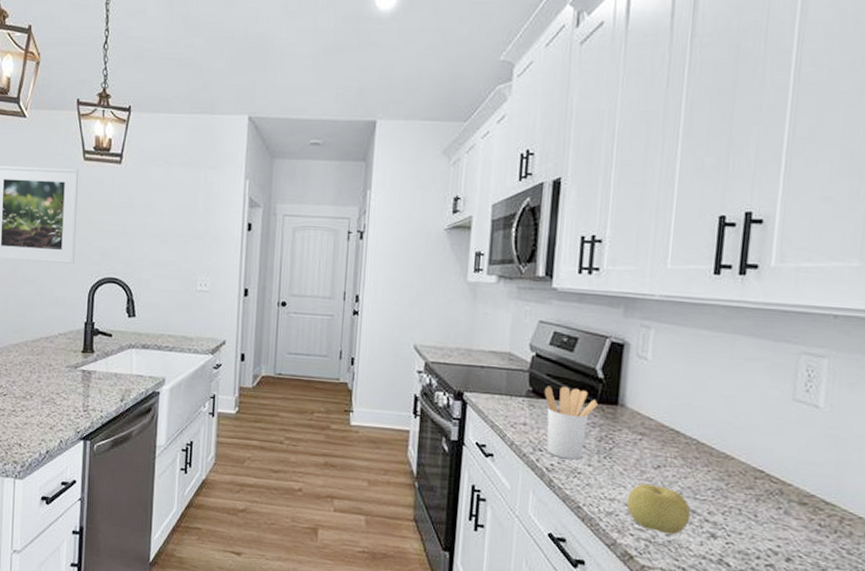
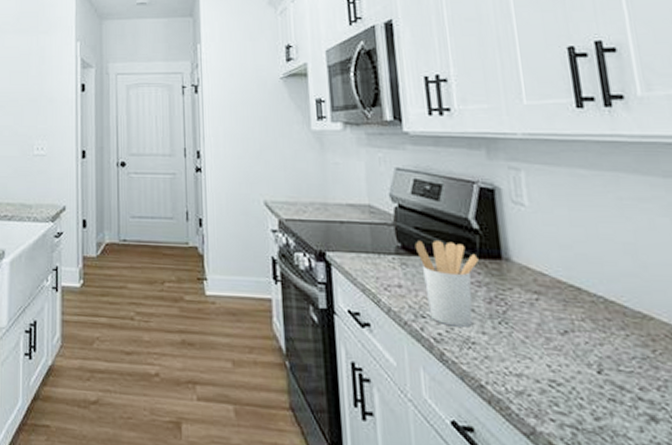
fruit: present [626,483,691,535] -> none [536,353,620,419]

